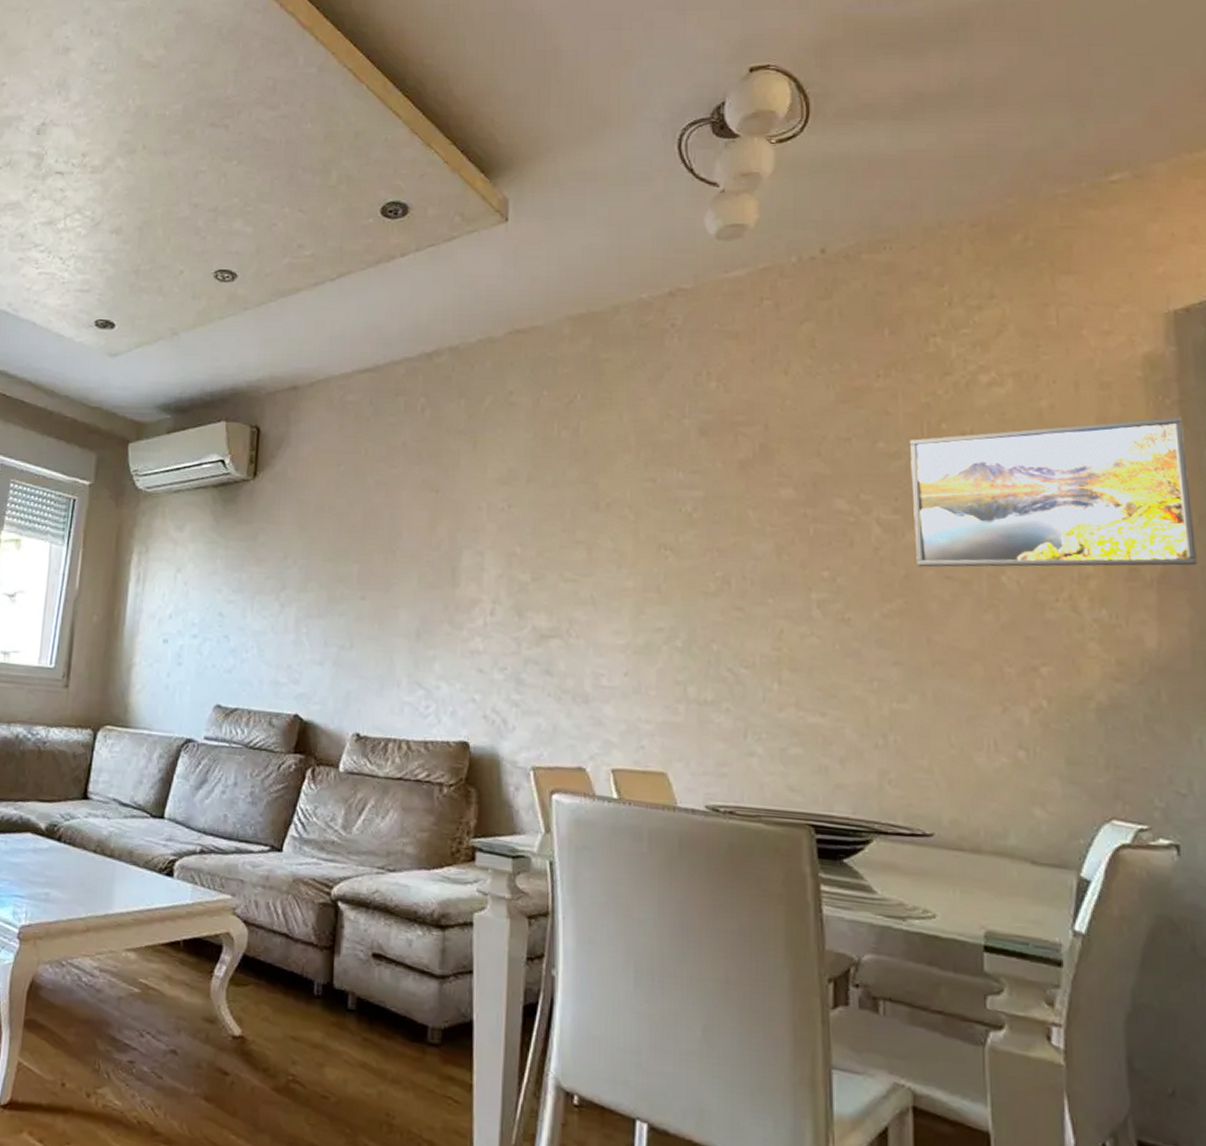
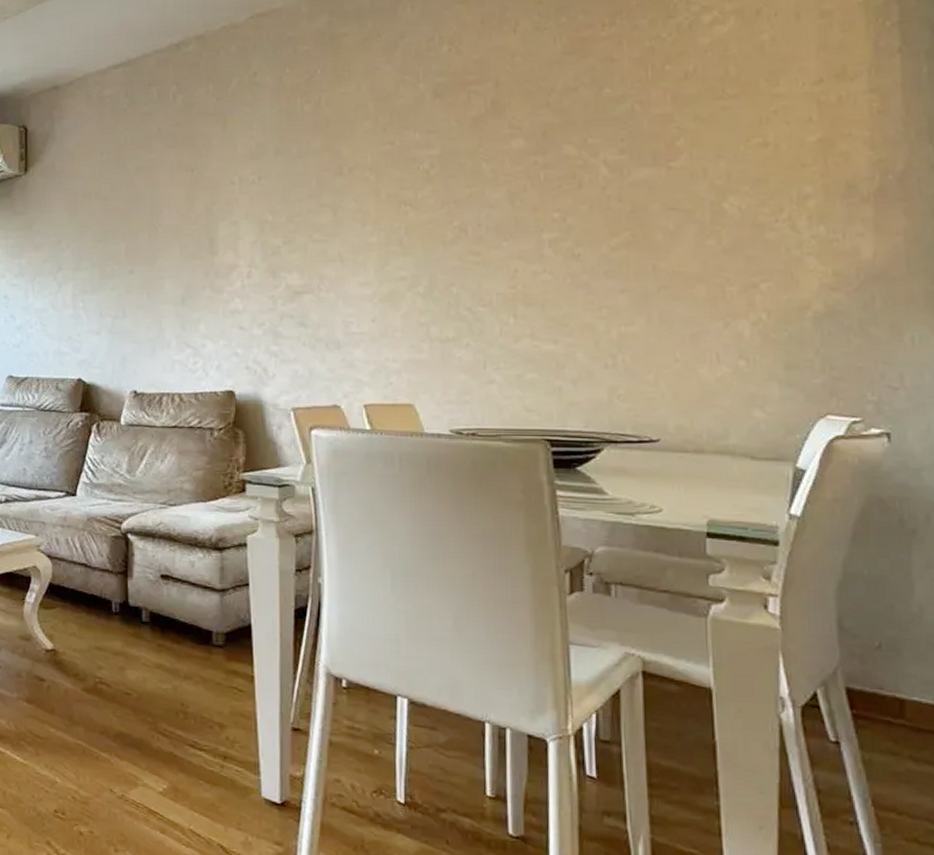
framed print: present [910,416,1197,568] -> none [635,37,913,202]

